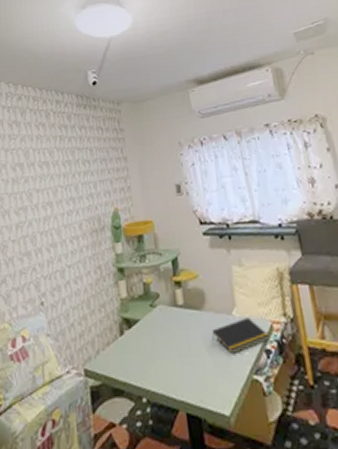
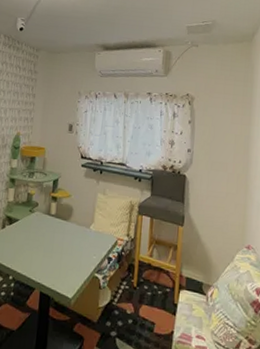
notepad: present [211,317,271,353] -> none [71,232,114,256]

